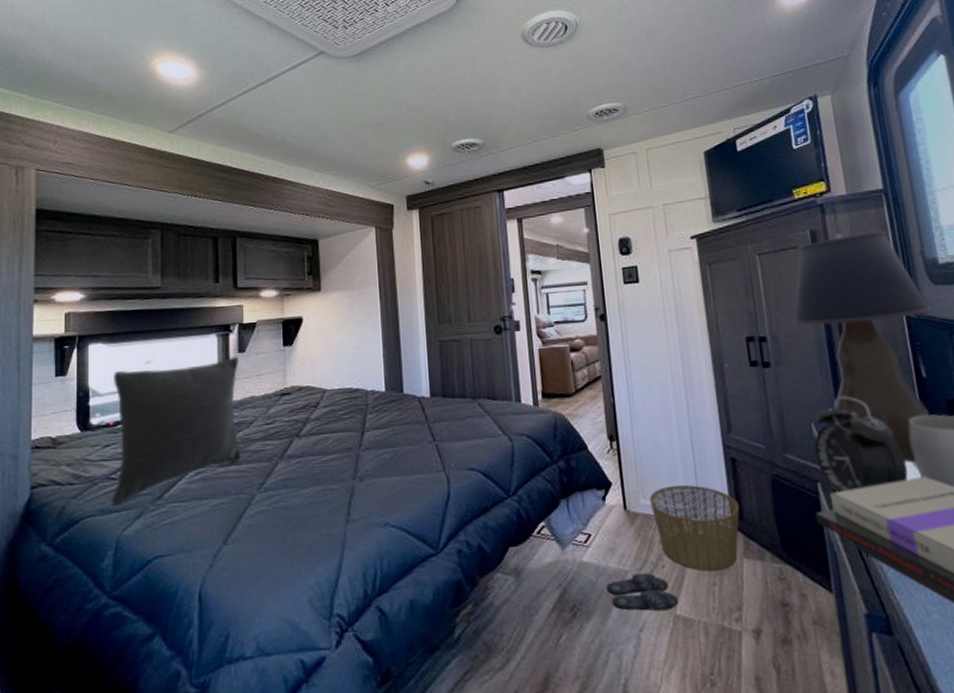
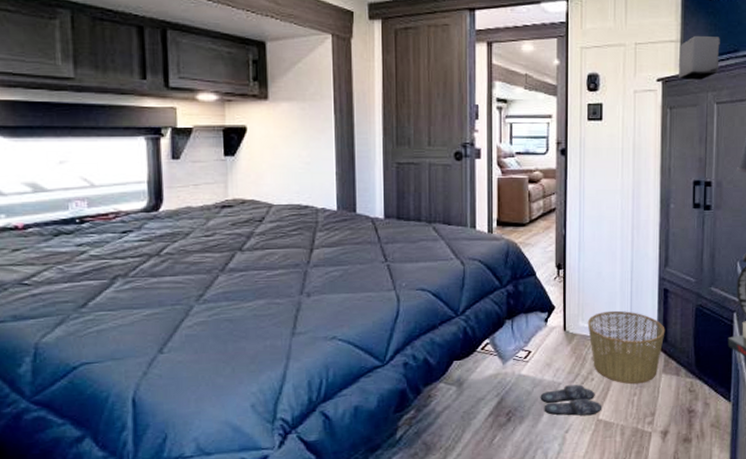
pillow: present [112,356,241,504] -> none [20,163,177,311]
decorative box: none [709,189,755,235] -> present [678,36,720,80]

